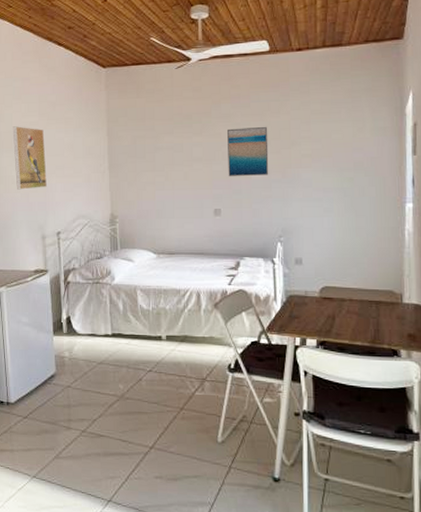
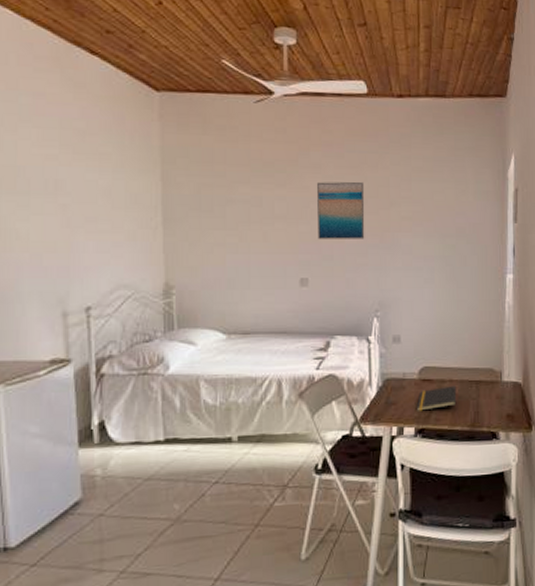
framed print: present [12,126,47,190] -> none [17,159,71,249]
notepad: none [317,304,357,326] -> present [416,385,457,411]

